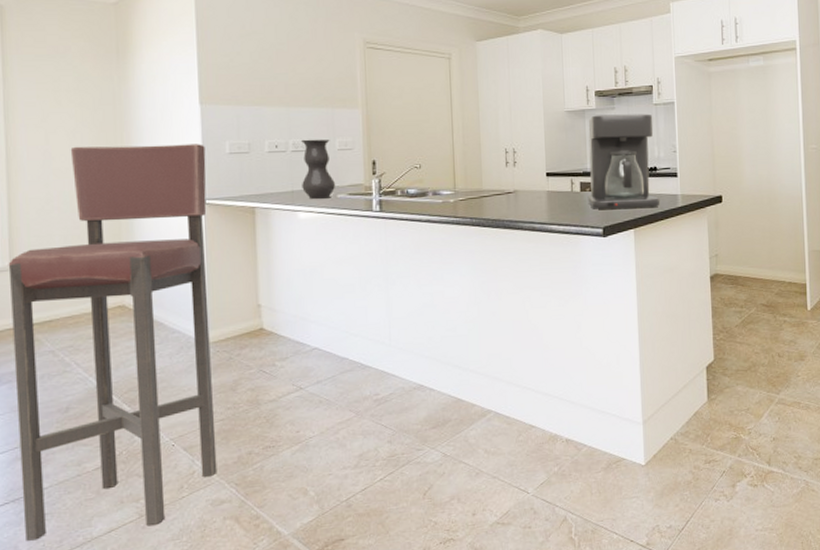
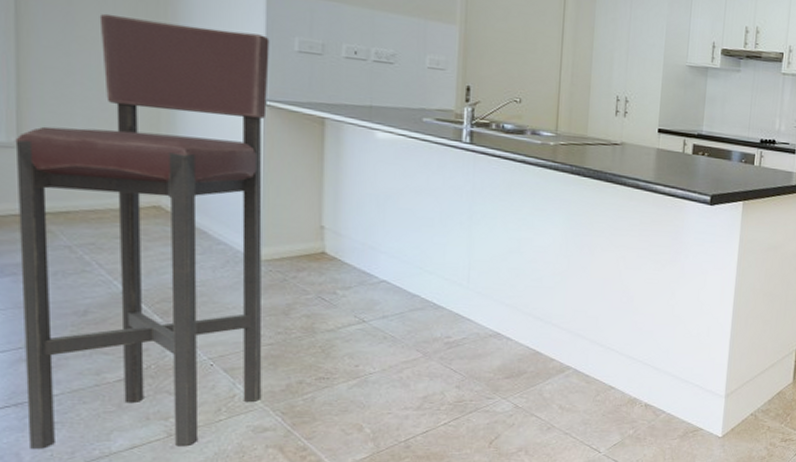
vase: present [300,139,336,199] -> none [382,49,423,120]
coffee maker: present [587,114,661,209] -> none [699,75,779,183]

